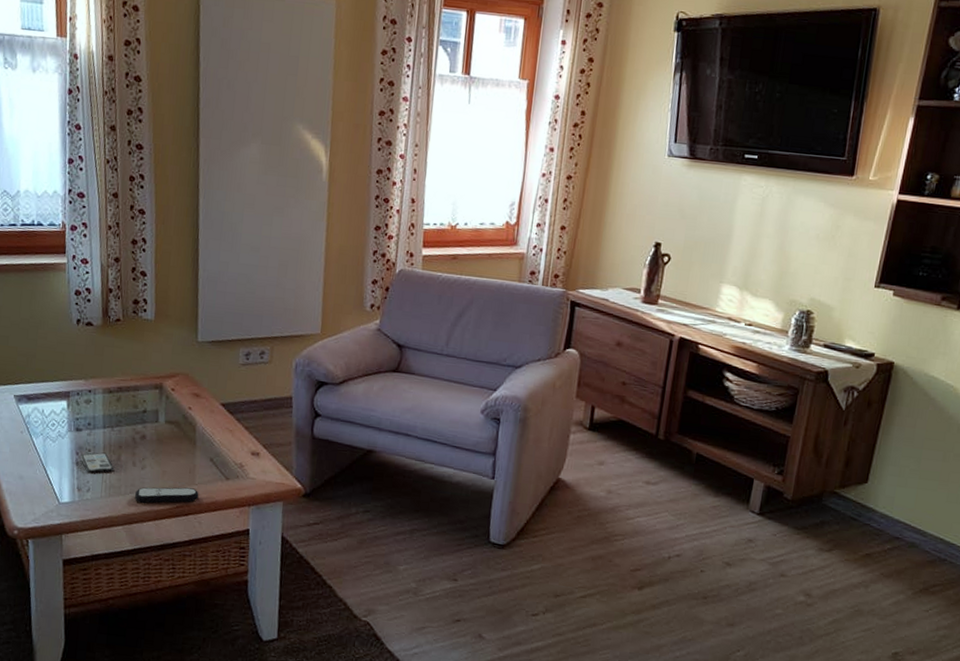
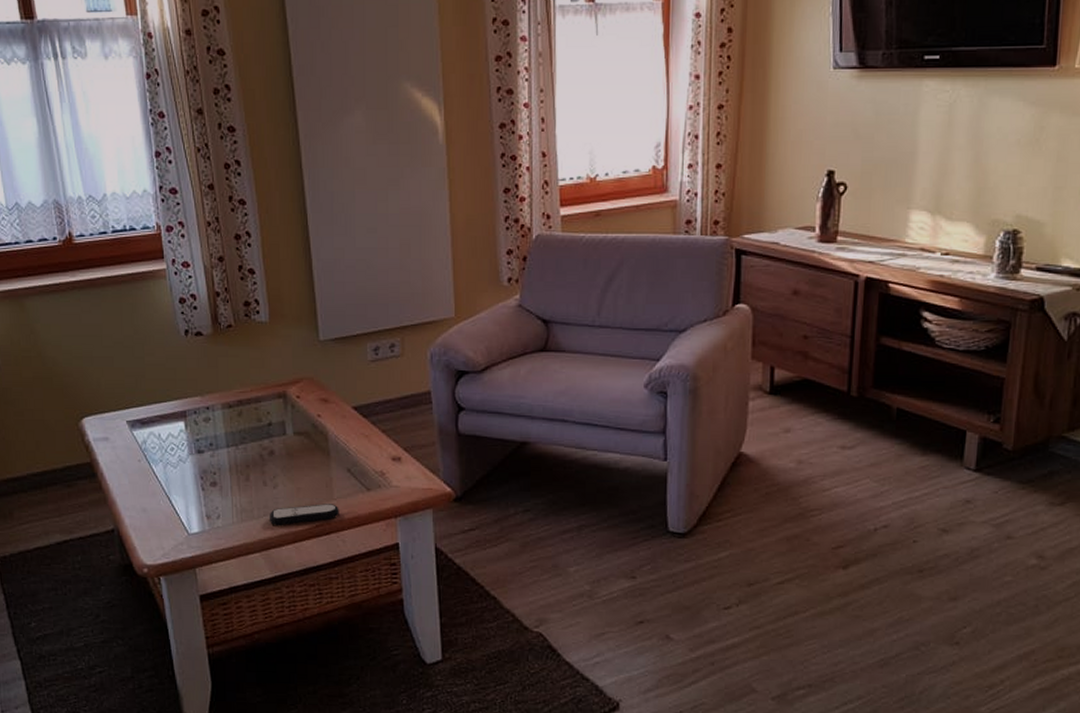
smartphone: present [81,452,114,474] -> none [207,474,243,499]

